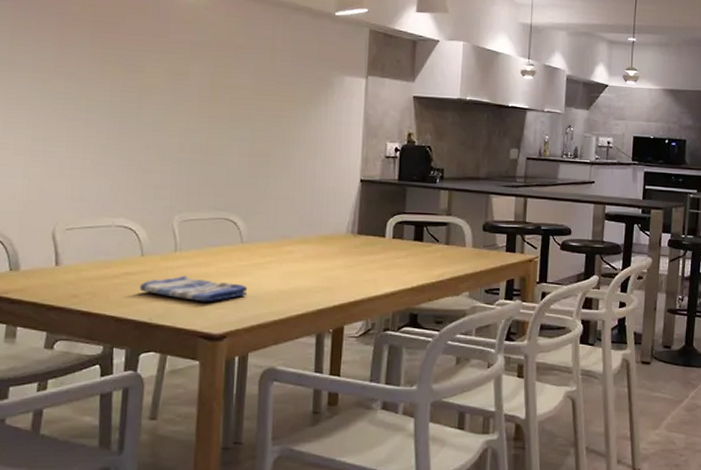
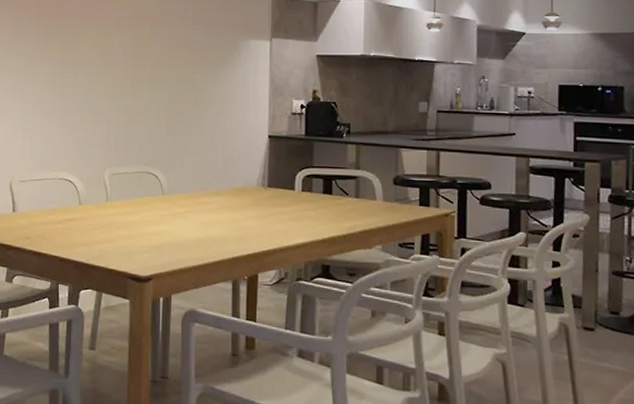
dish towel: present [139,275,248,302] -> none [78,222,169,247]

